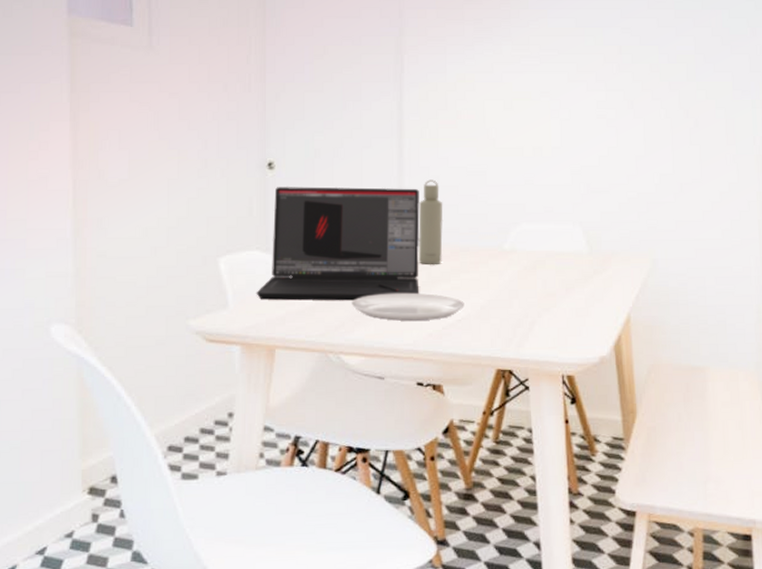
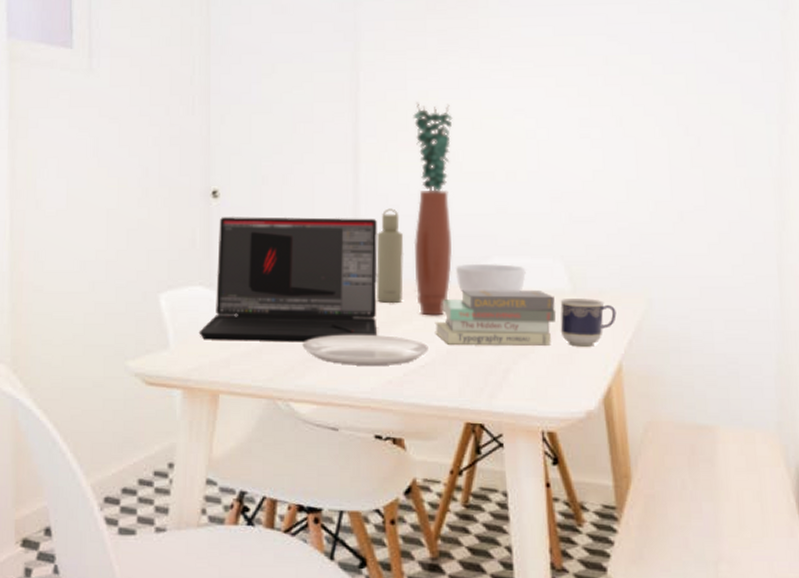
vase: none [452,84,487,276] -> present [413,102,453,316]
books: none [470,252,576,301] -> present [434,289,557,346]
bowl: none [488,229,550,254] -> present [455,264,526,291]
cup: none [578,259,626,301] -> present [560,299,617,347]

